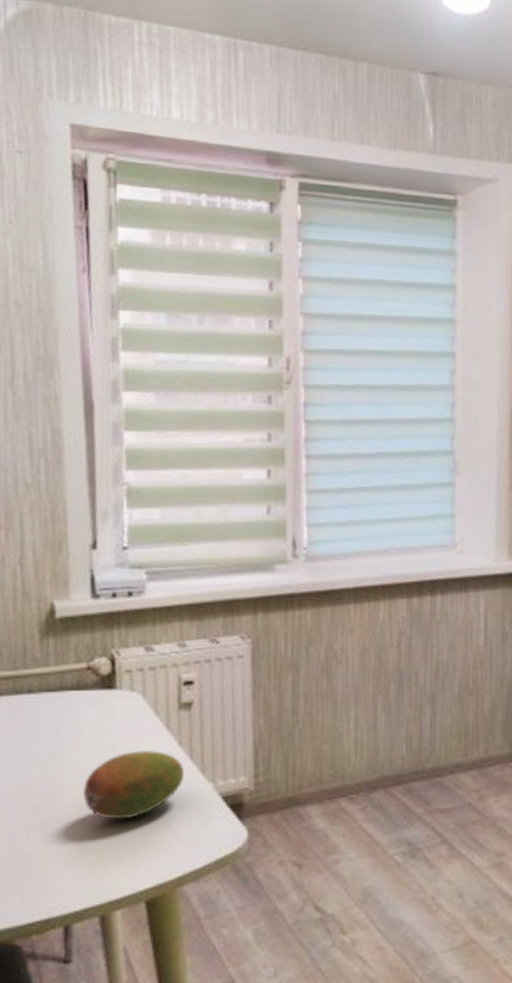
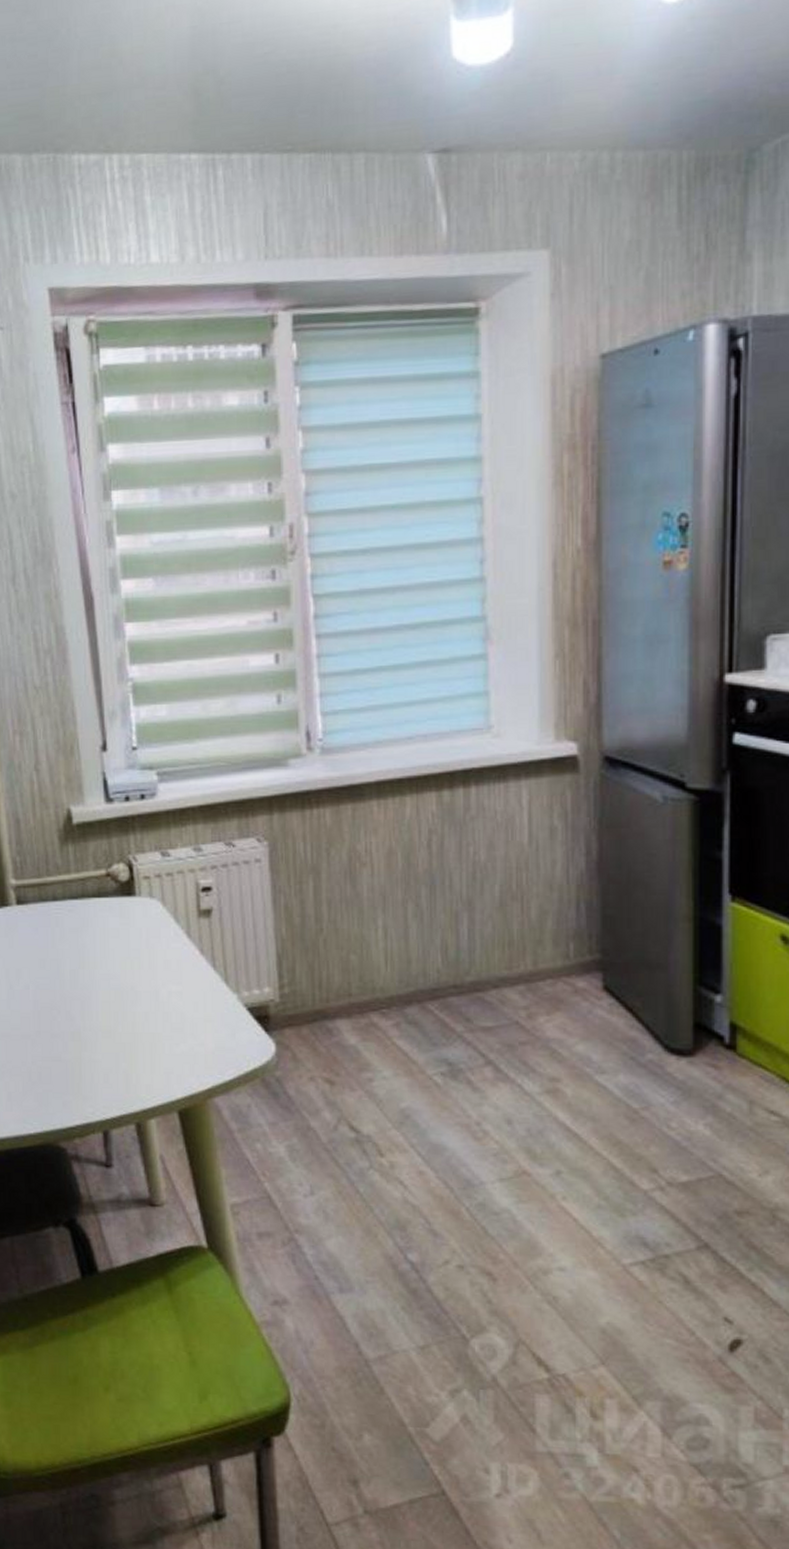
fruit: present [82,750,185,820] -> none [111,958,208,1029]

